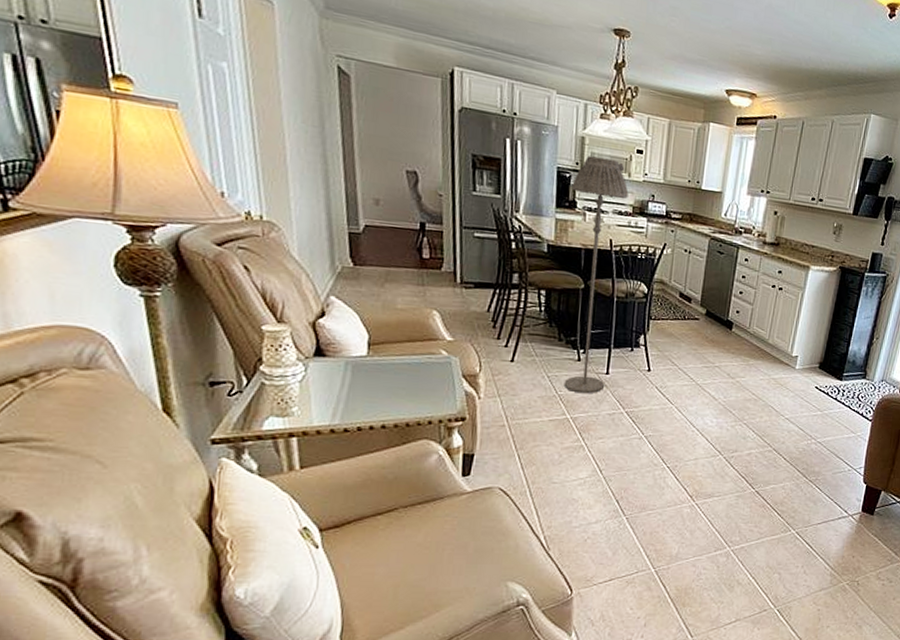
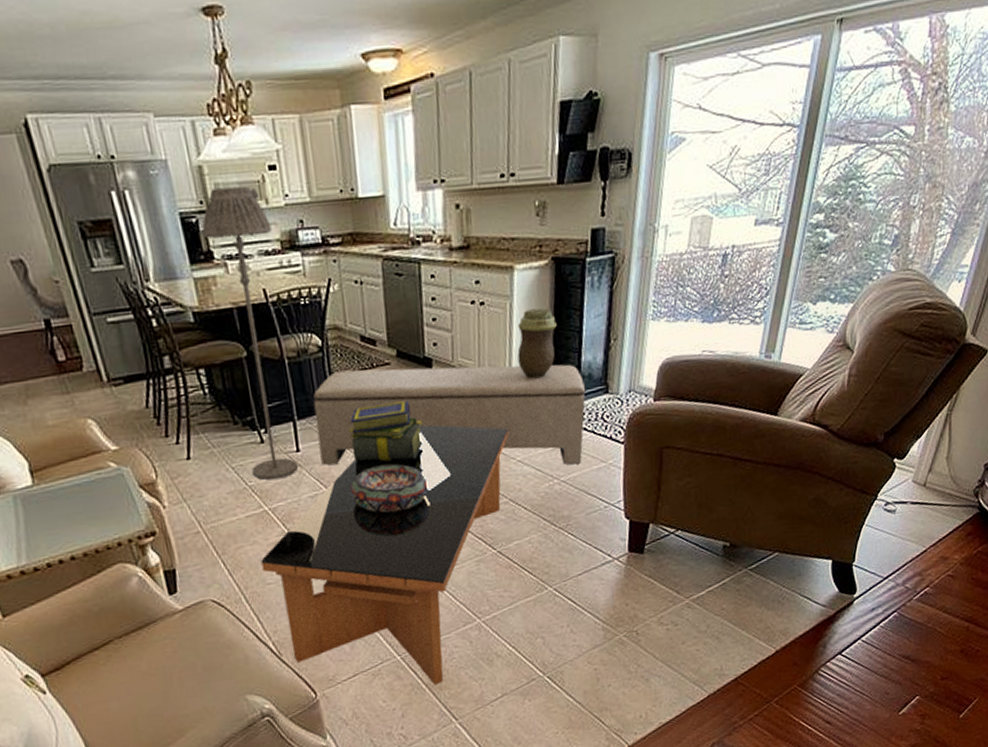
coffee table: none [551,373,783,601] -> present [260,424,509,685]
bench: none [625,316,849,431] -> present [313,364,586,466]
decorative bowl: none [644,399,710,442] -> present [350,463,429,514]
stack of books: none [652,348,715,400] -> present [348,400,425,462]
decorative urn: none [800,301,835,356] -> present [517,308,557,379]

